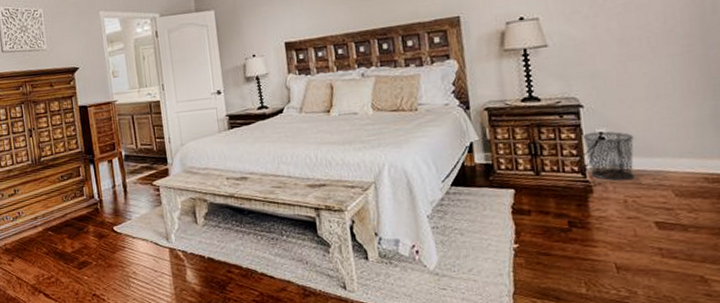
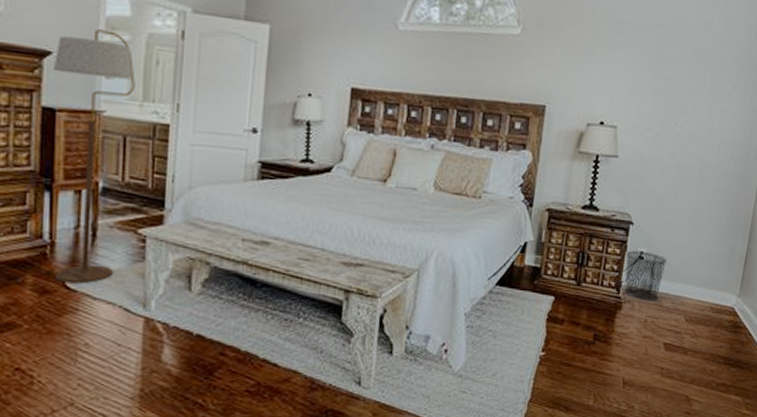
floor lamp: none [80,44,142,229] -> present [54,29,135,284]

